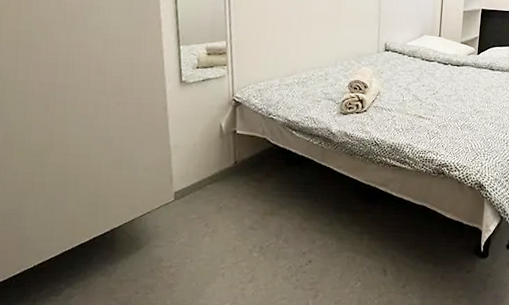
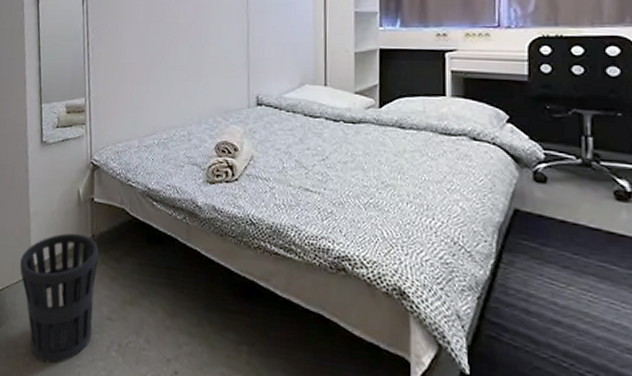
wastebasket: none [161,161,242,270] -> present [20,233,99,364]

